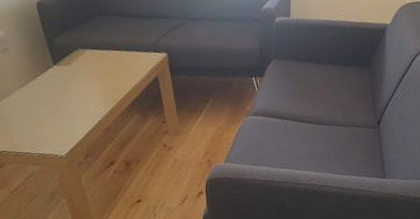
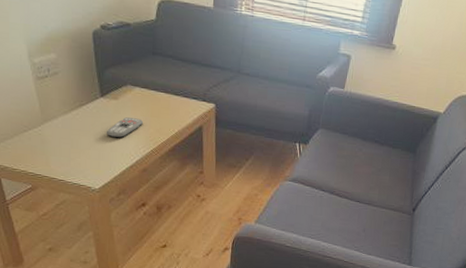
remote control: none [64,80,100,103] -> present [106,117,144,138]

